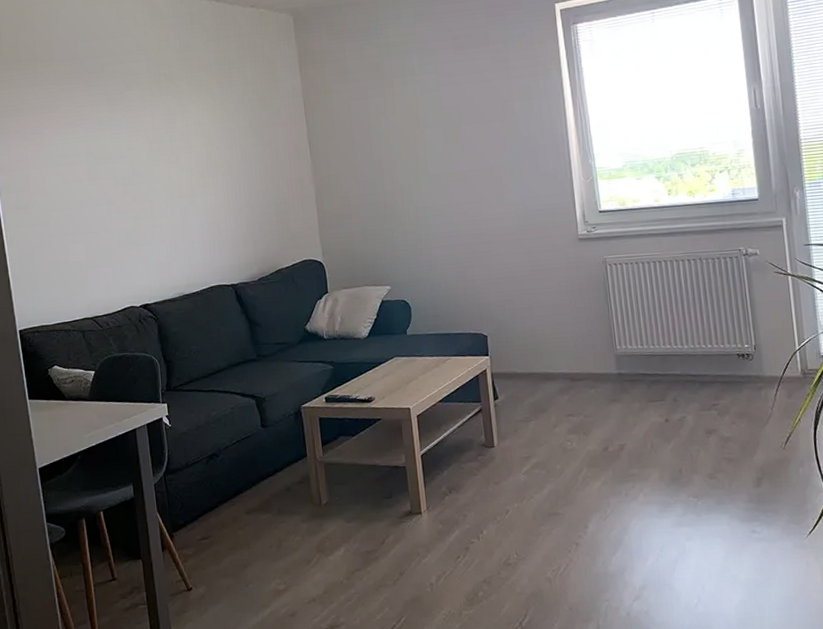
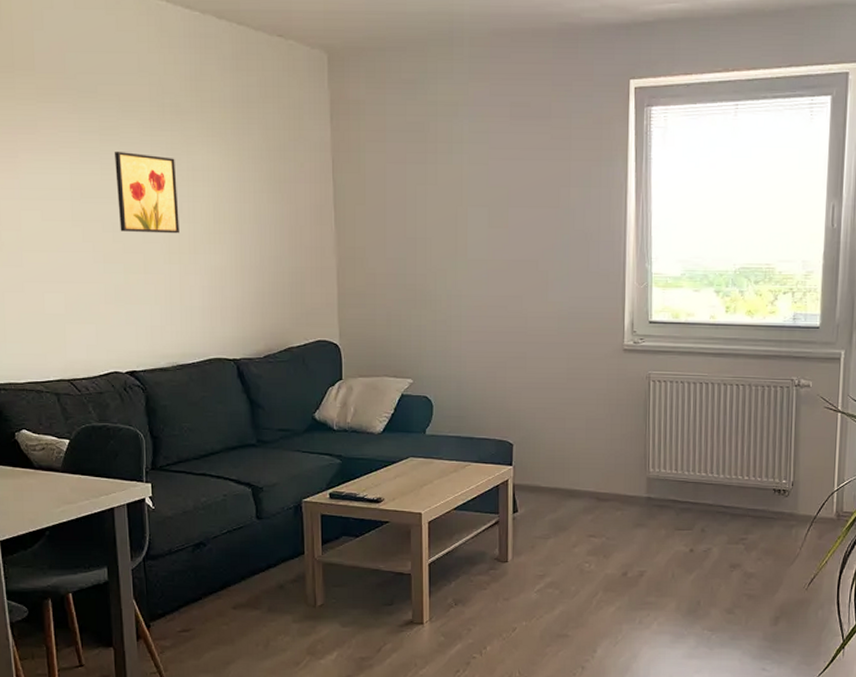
wall art: none [121,117,179,185] -> present [115,152,179,234]

